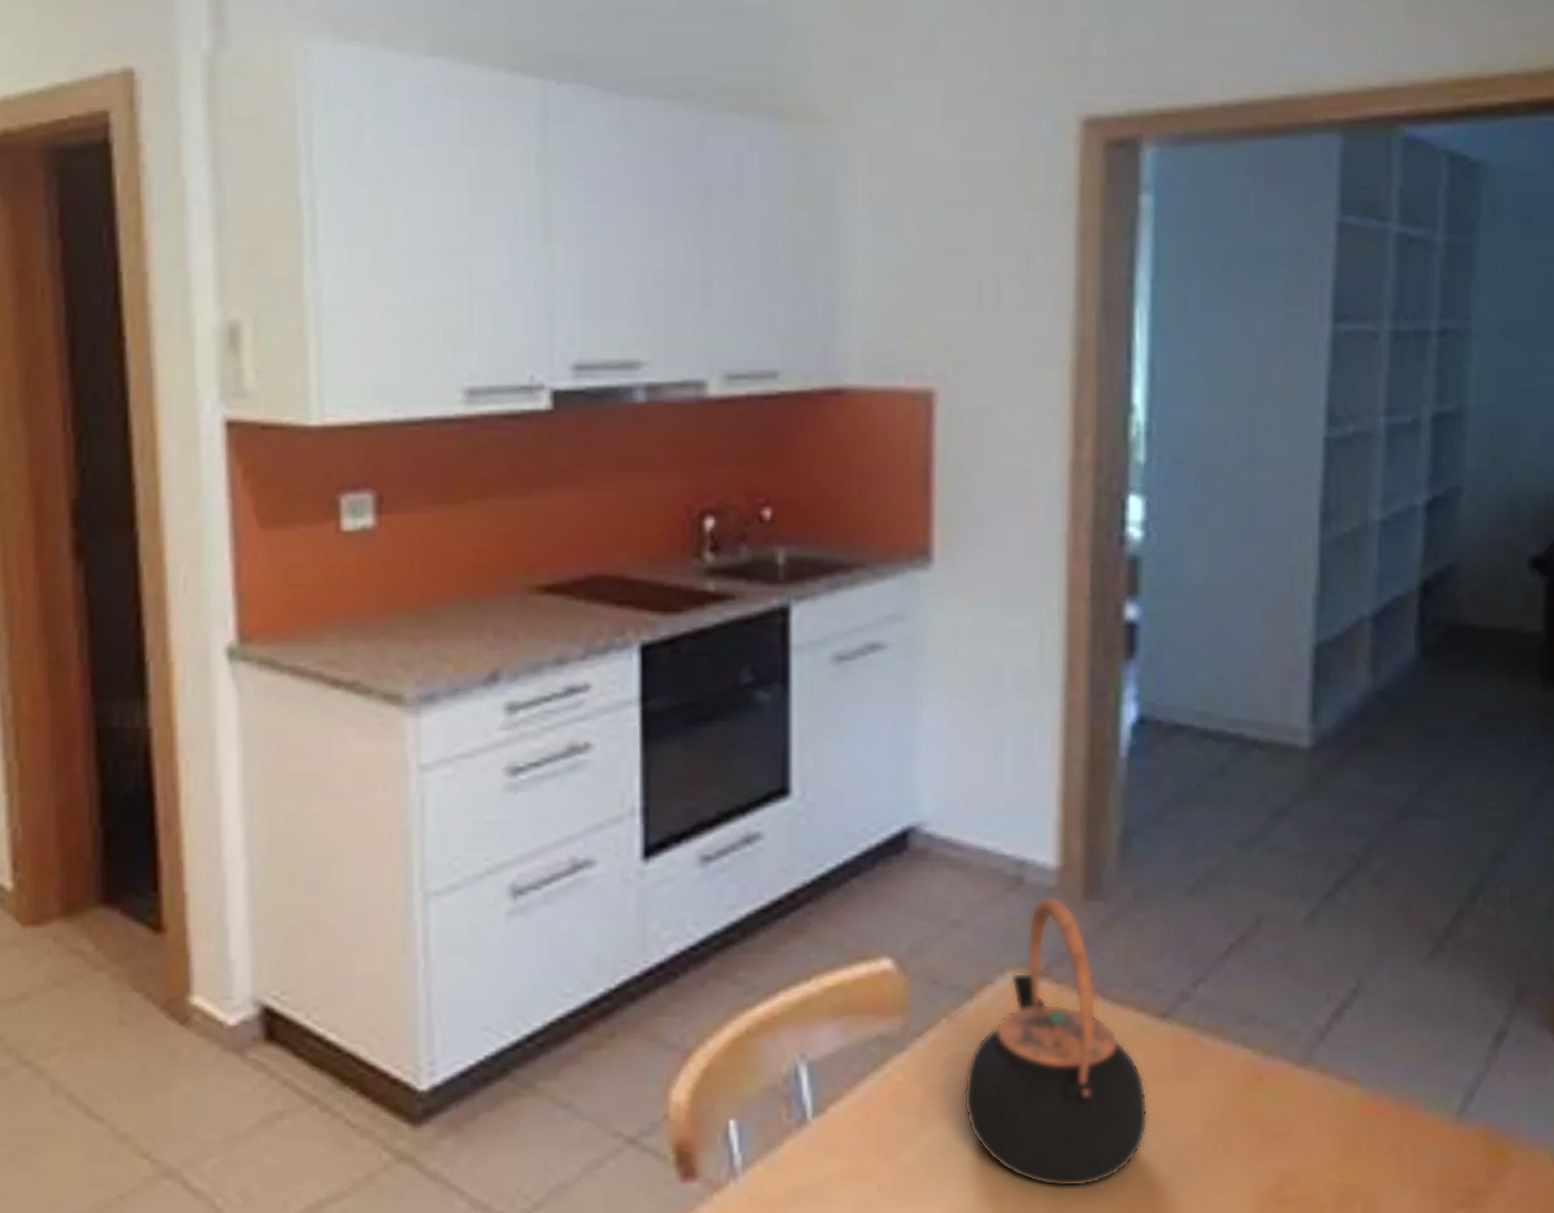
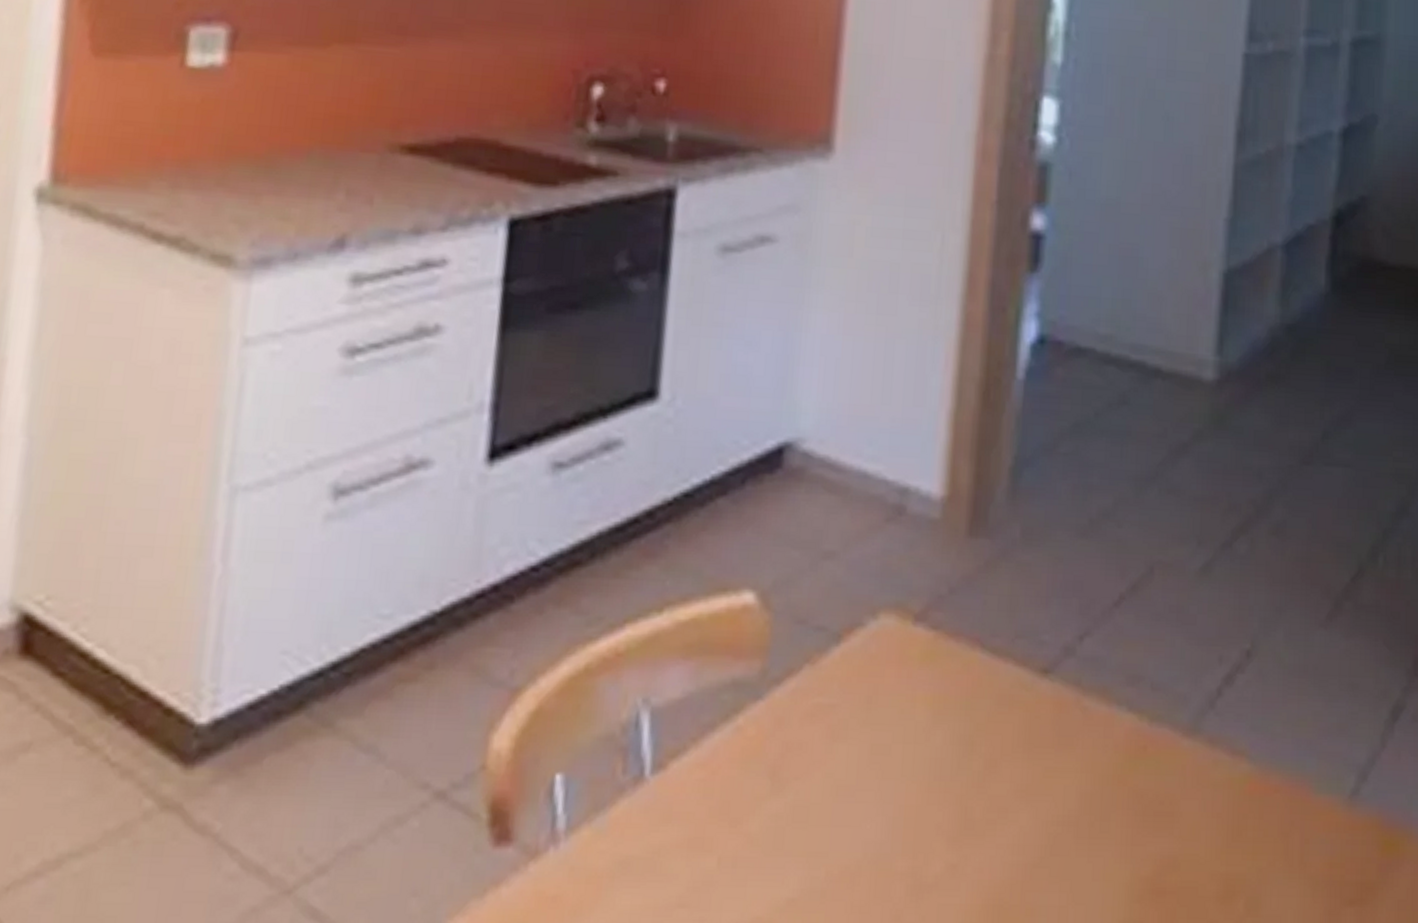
teapot: present [963,896,1148,1187] -> none [821,529,1023,868]

